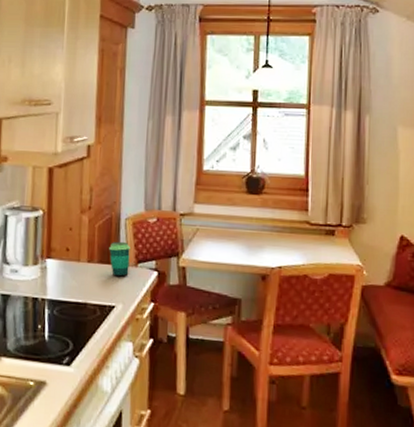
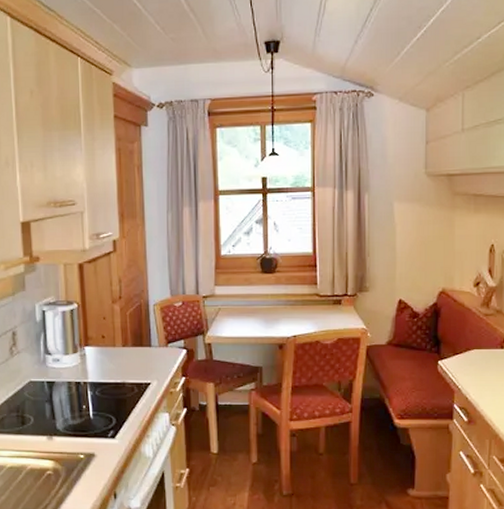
cup: present [109,241,130,277] -> none [141,325,161,357]

